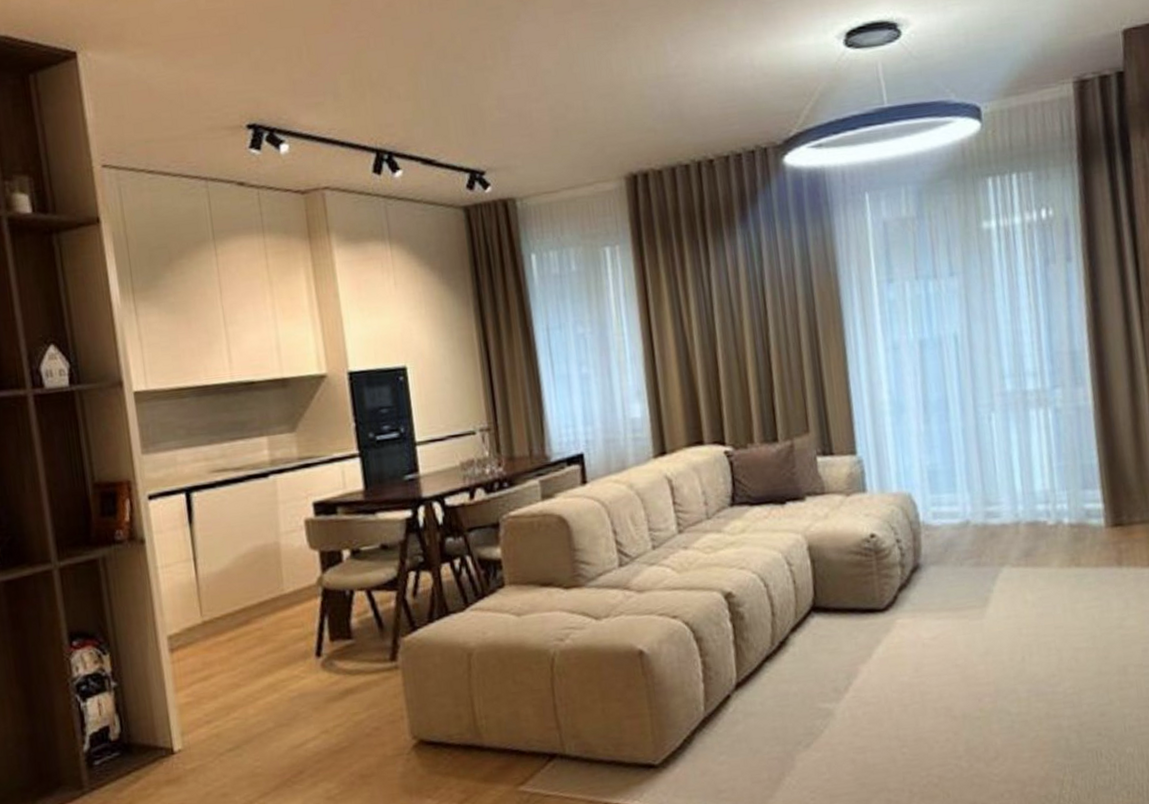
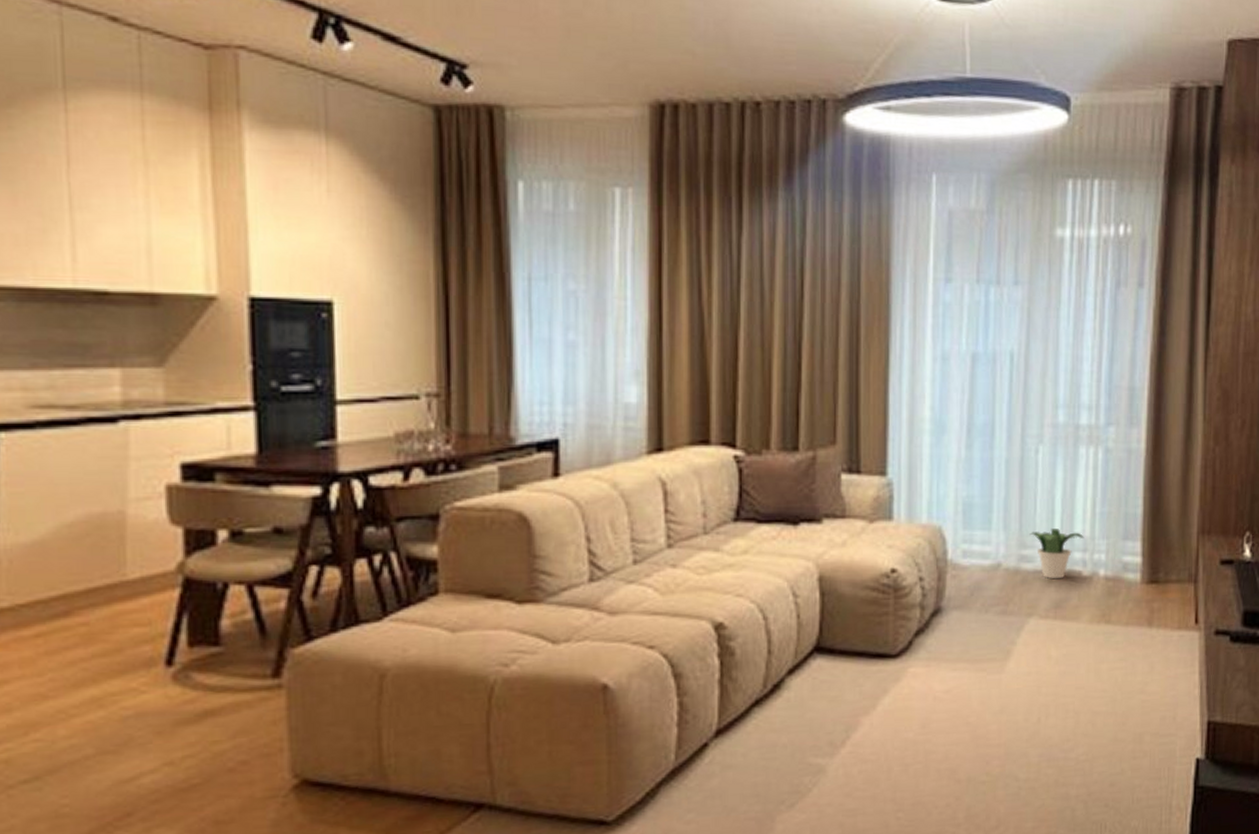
potted plant: none [992,485,1045,531] -> present [1029,529,1084,579]

